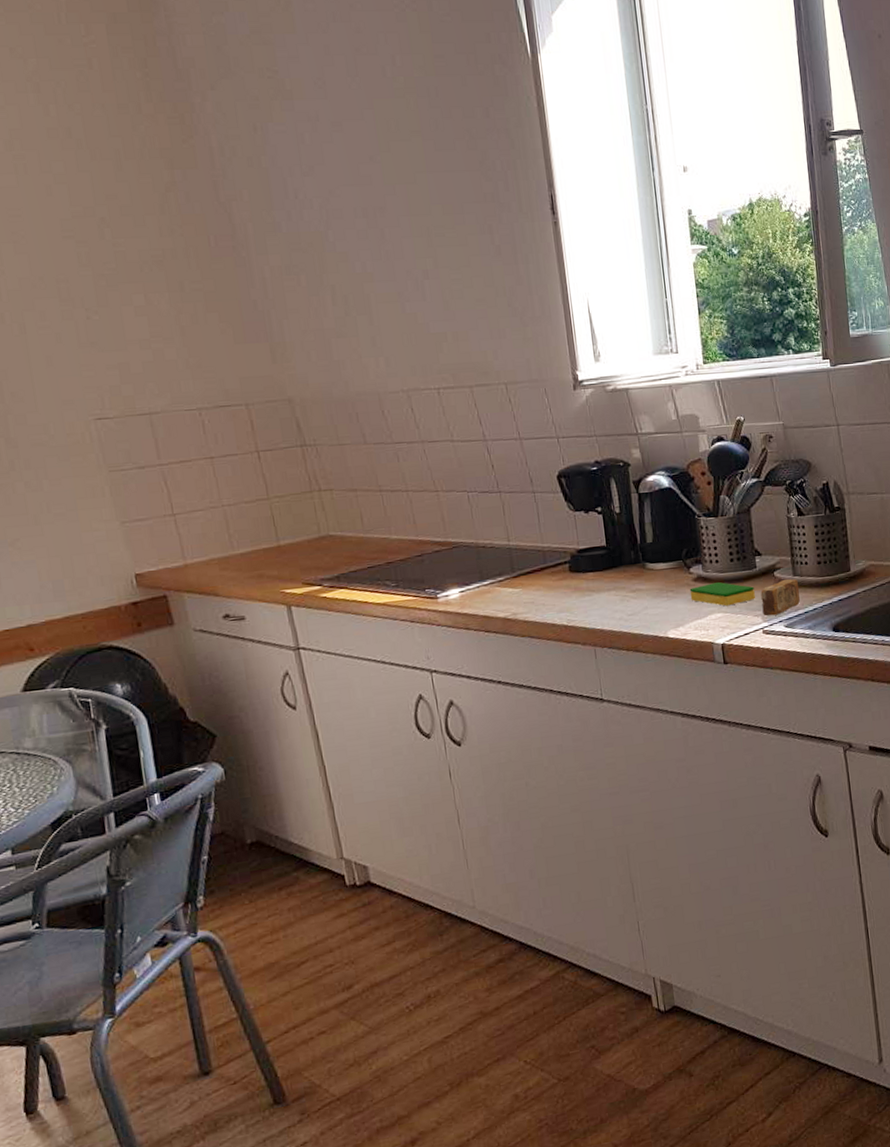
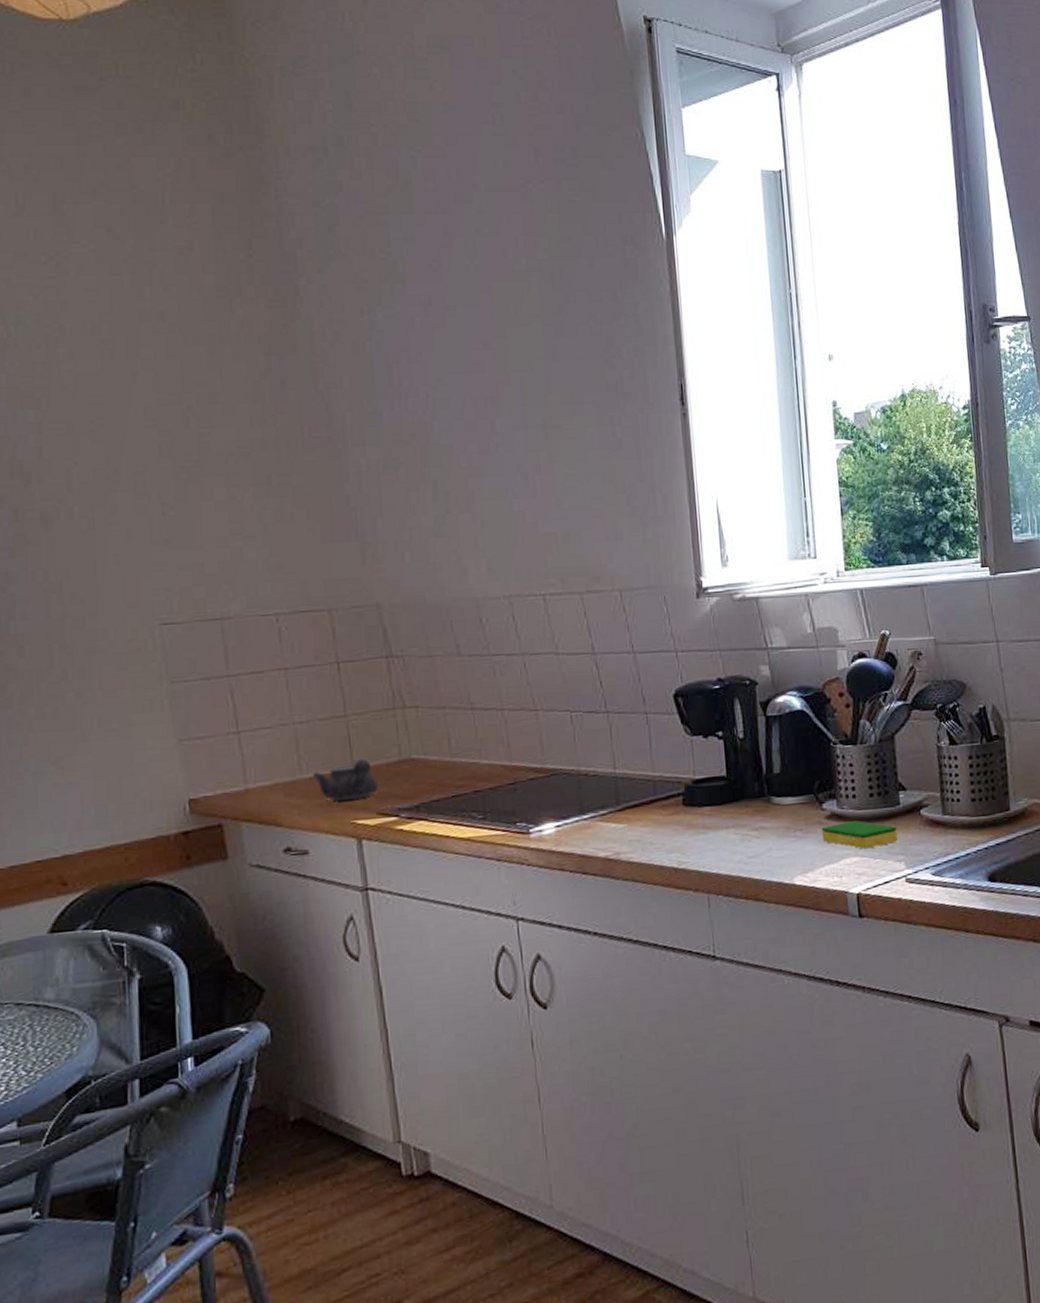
teapot: none [243,536,302,573] -> present [312,759,378,801]
soap bar: present [760,578,800,617] -> none [904,818,950,862]

